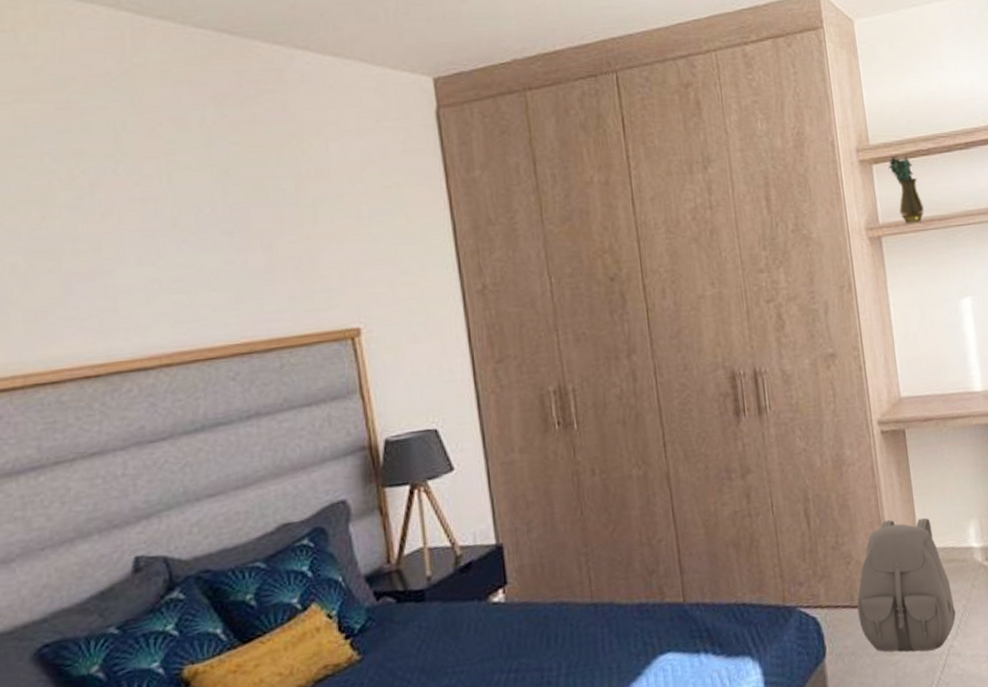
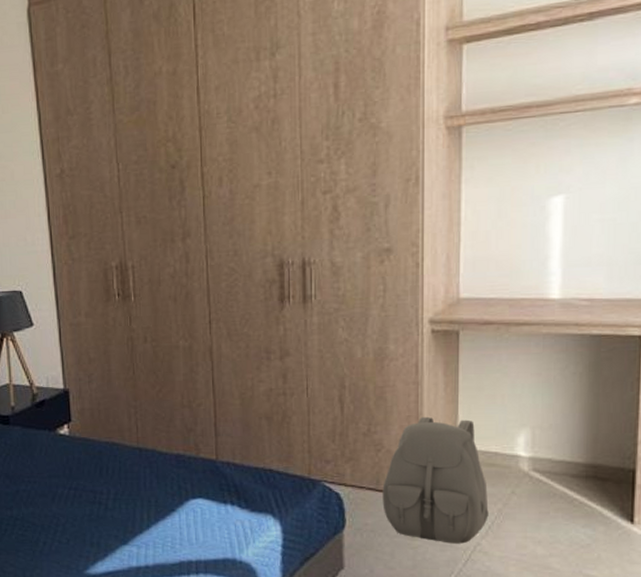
vase: present [888,155,924,225] -> none [483,32,520,112]

